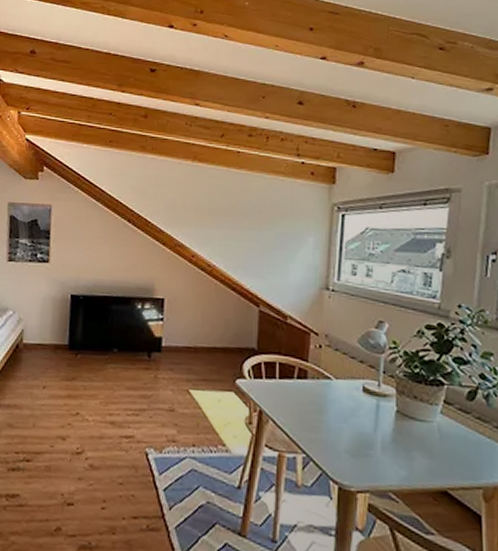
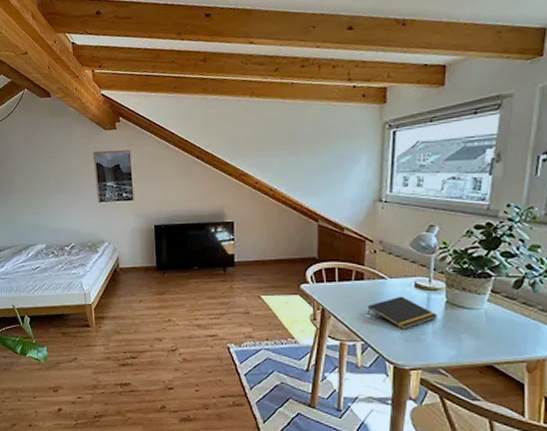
notepad: none [310,401,388,442] -> present [367,296,438,329]

